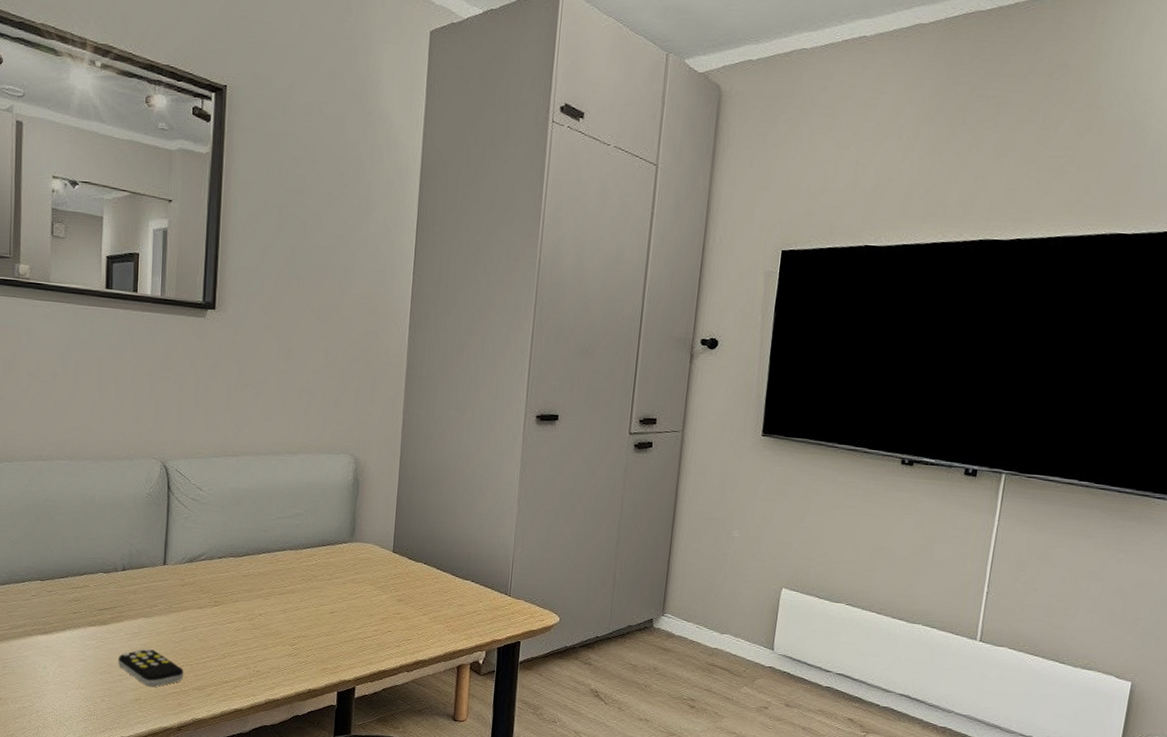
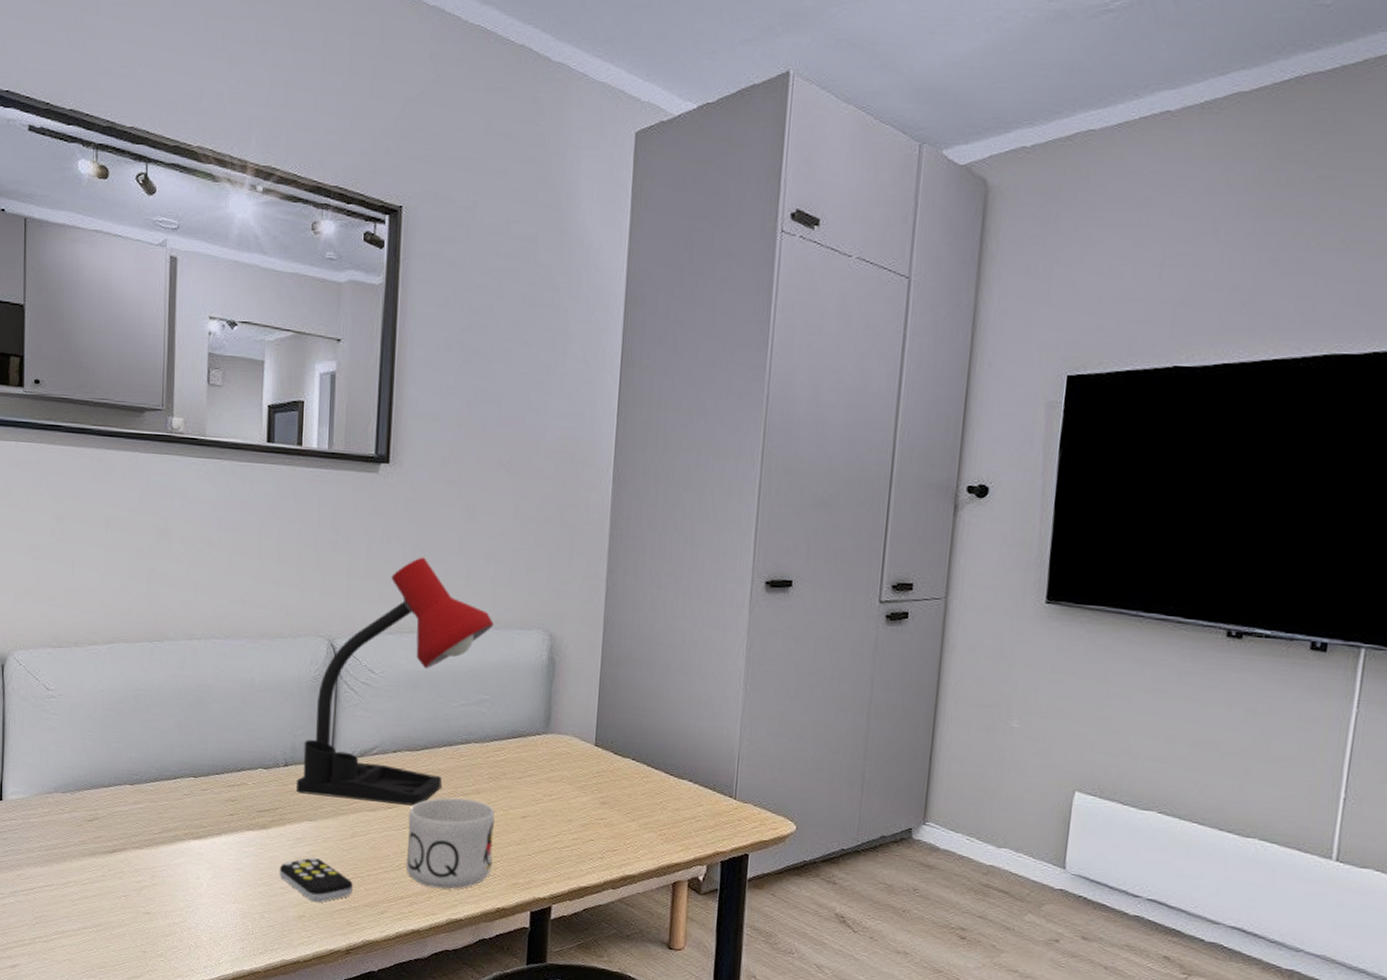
desk lamp: none [133,391,307,604] -> present [297,557,494,806]
mug: none [230,596,307,674] -> present [406,797,495,889]

